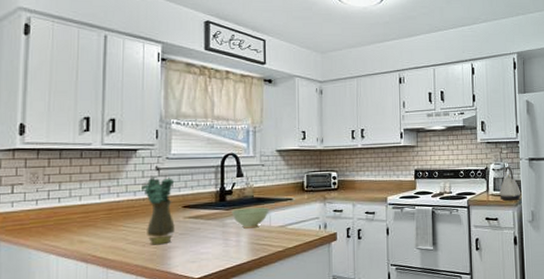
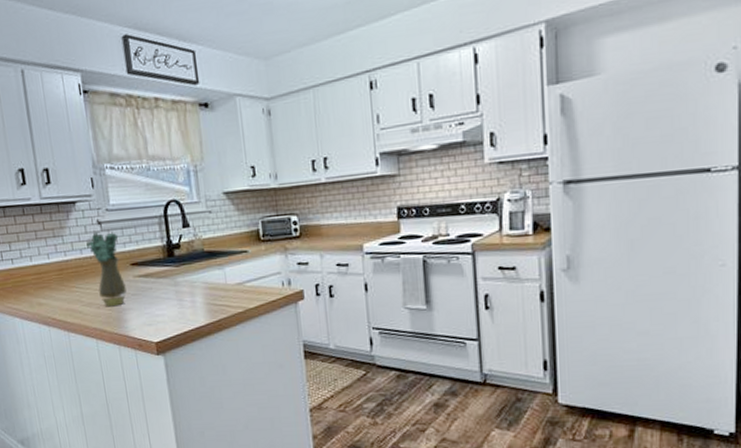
bowl: present [231,207,270,229] -> none [182,262,224,287]
kettle: present [499,166,522,202] -> none [518,194,552,244]

